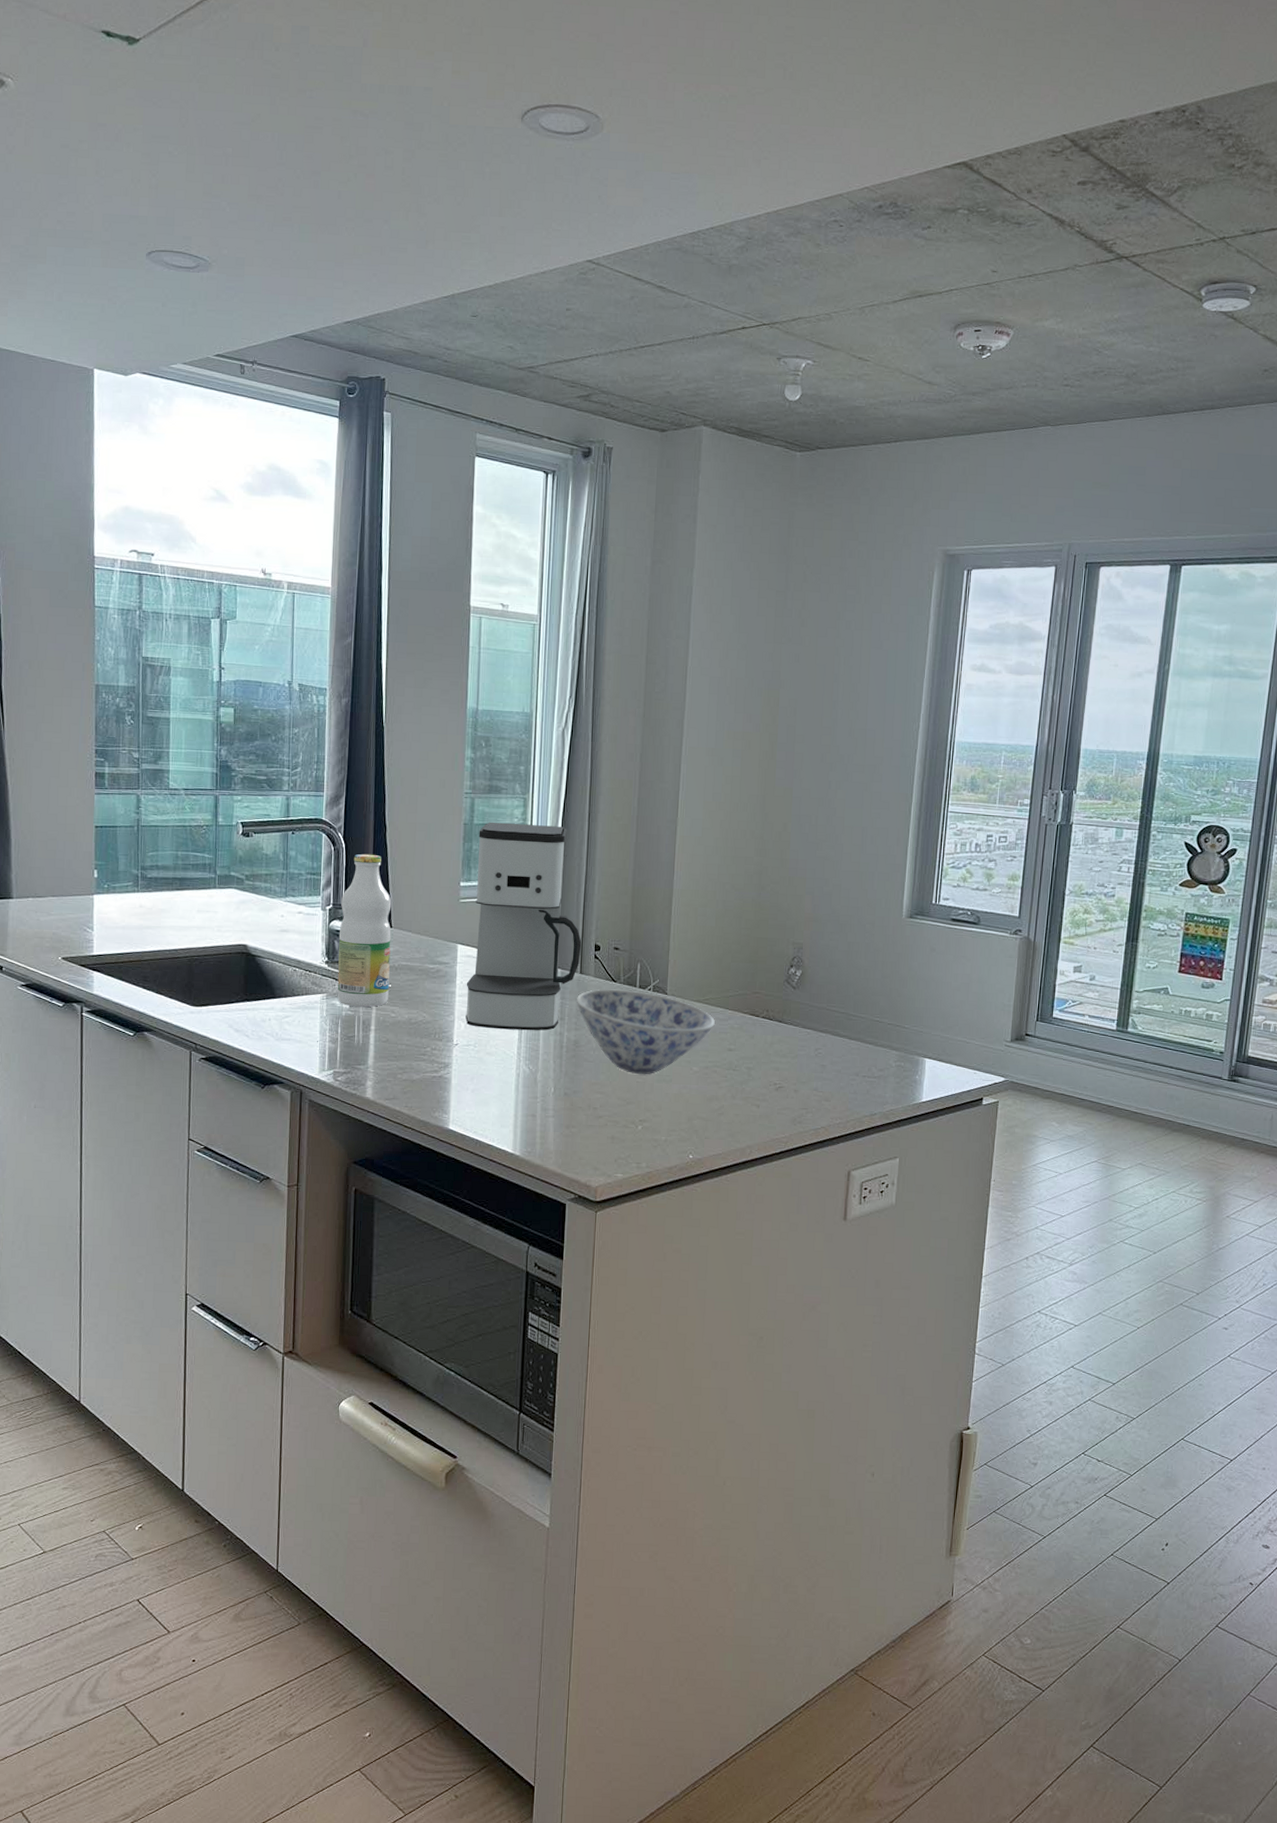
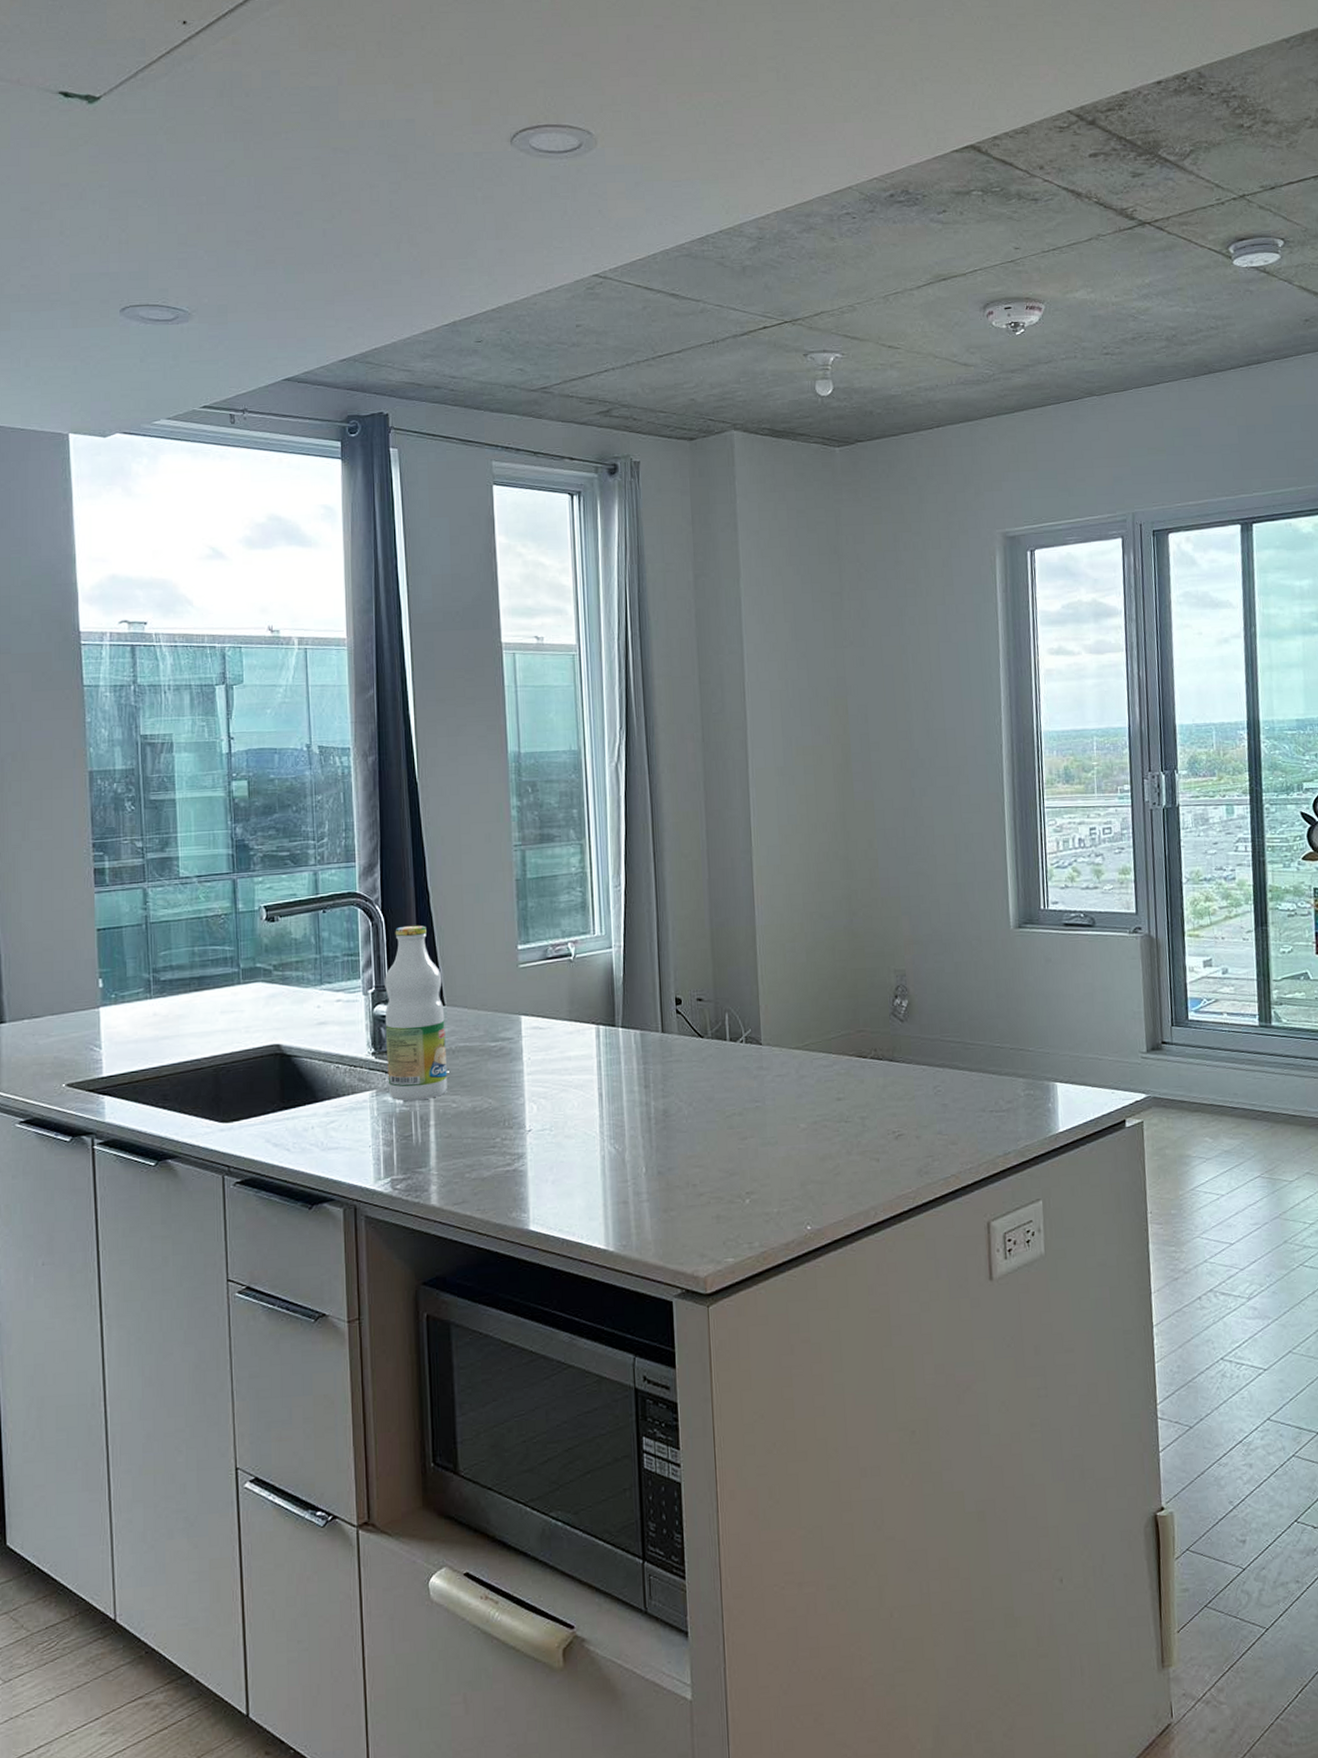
coffee maker: present [465,822,582,1031] -> none [533,870,661,1108]
bowl: present [577,989,715,1075] -> none [661,1044,819,1141]

